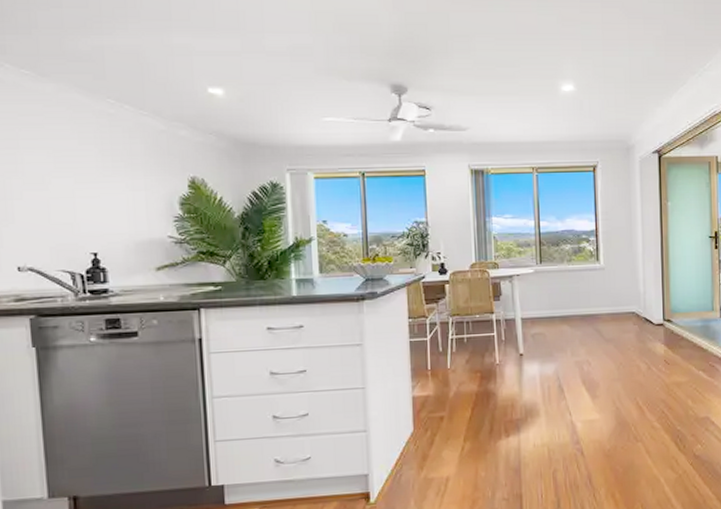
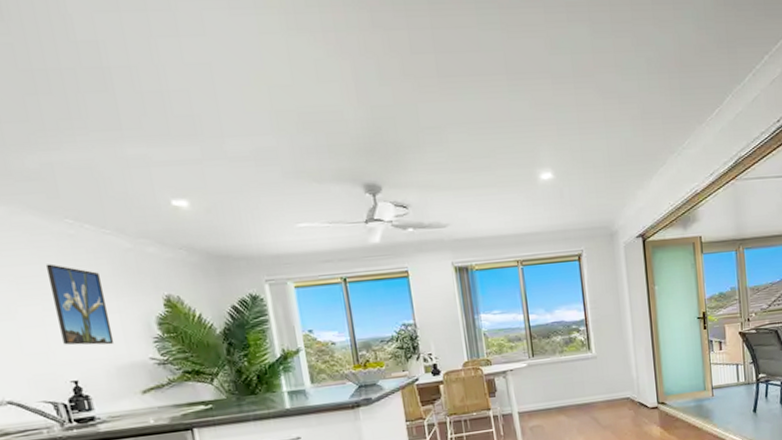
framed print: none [83,139,137,221] -> present [45,264,115,345]

